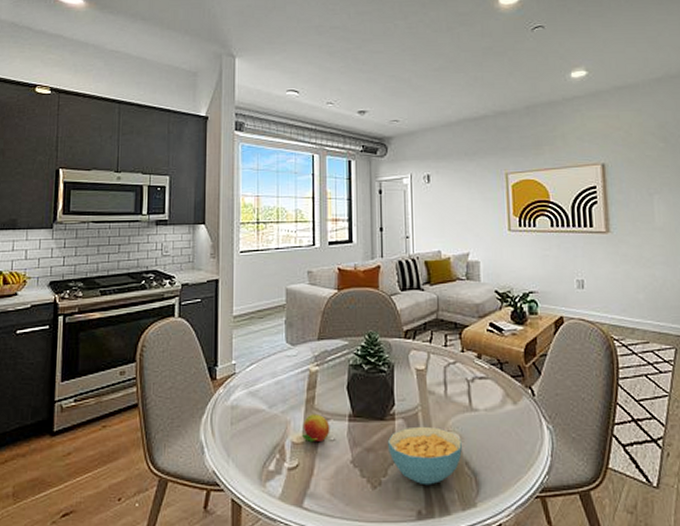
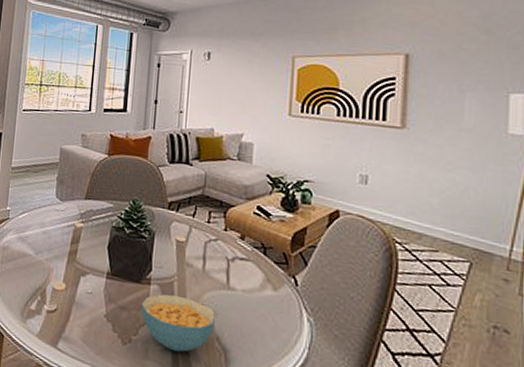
fruit: present [302,414,330,443] -> none [62,265,89,292]

